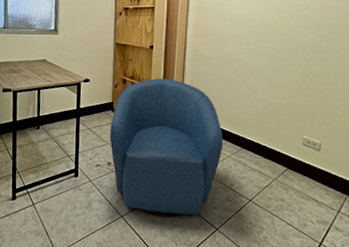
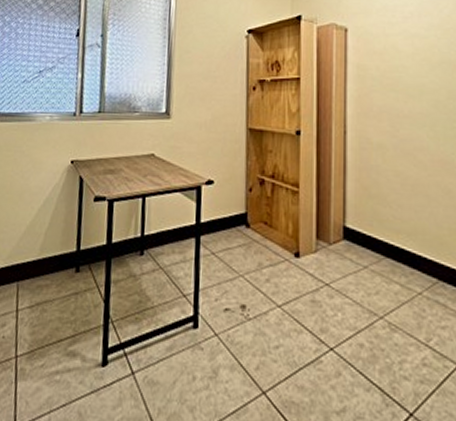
armchair: present [110,78,224,218] -> none [243,176,410,395]

